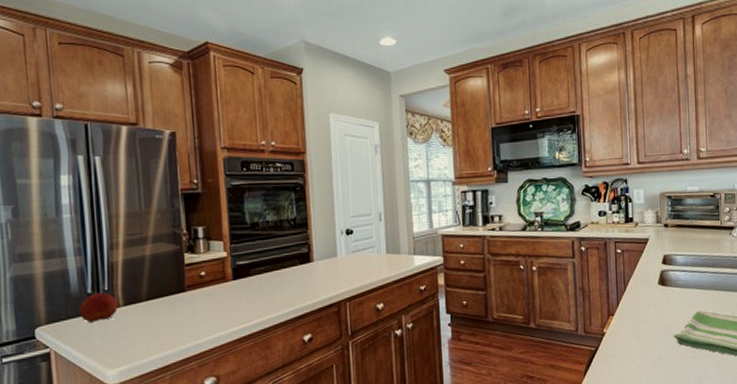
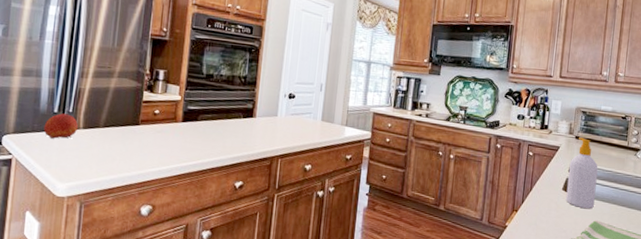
soap bottle: none [662,225,694,301] -> present [565,138,598,209]

